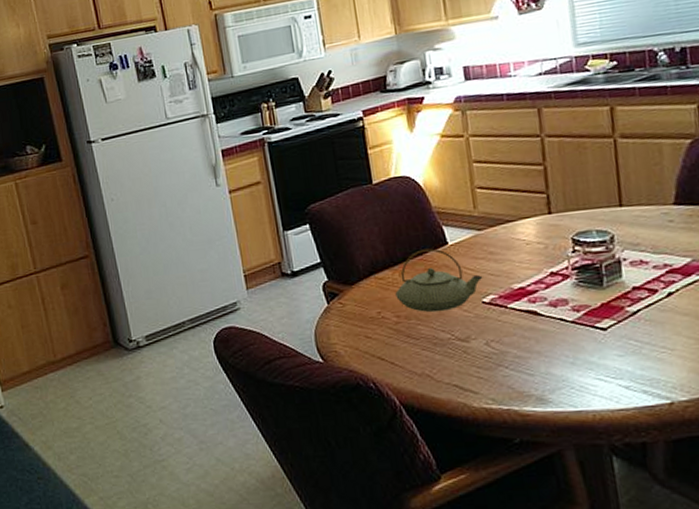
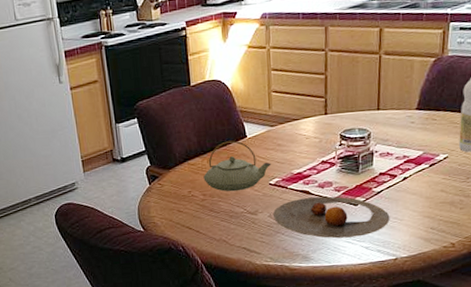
plate: none [490,317,656,374] -> present [272,196,390,239]

